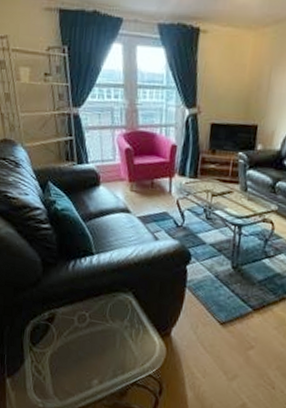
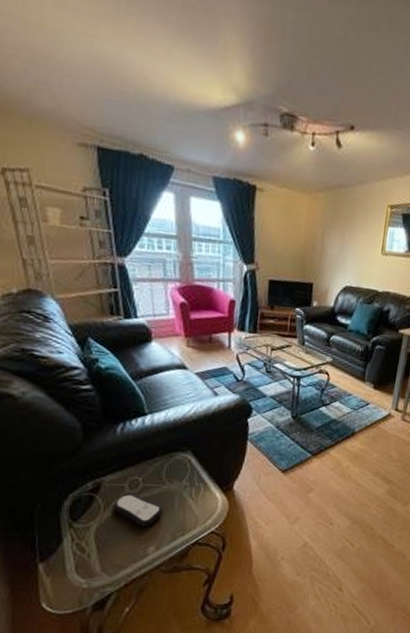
remote control: none [64,326,106,360] -> present [113,493,163,526]

